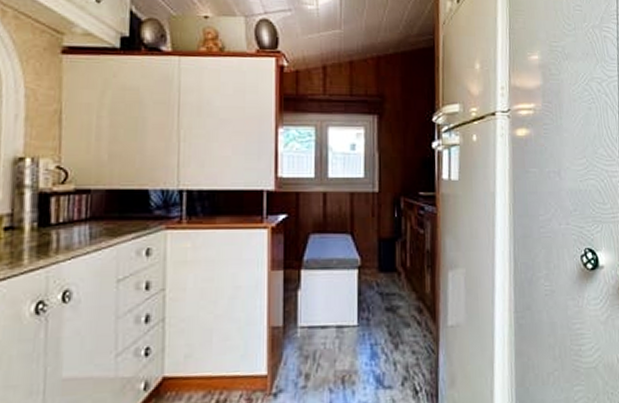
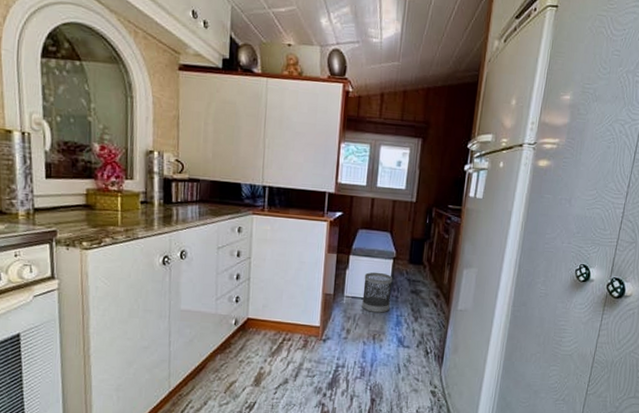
wastebasket: none [322,288,360,345] -> present [362,272,393,313]

